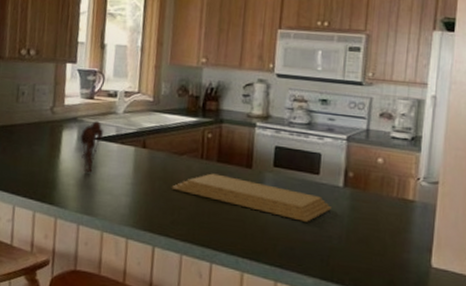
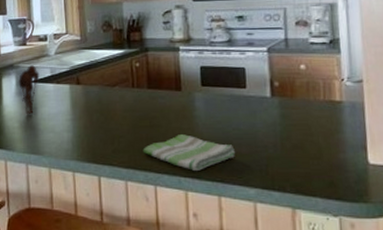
cutting board: present [171,173,331,222] -> none [108,100,262,135]
dish towel: none [203,212,298,254] -> present [143,133,235,172]

